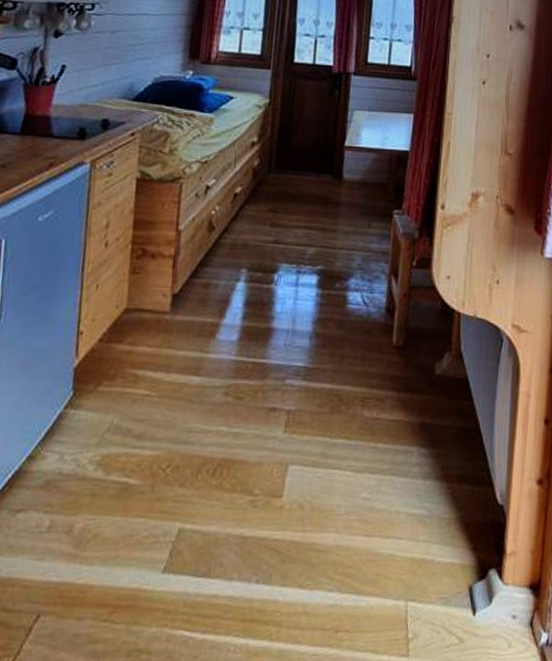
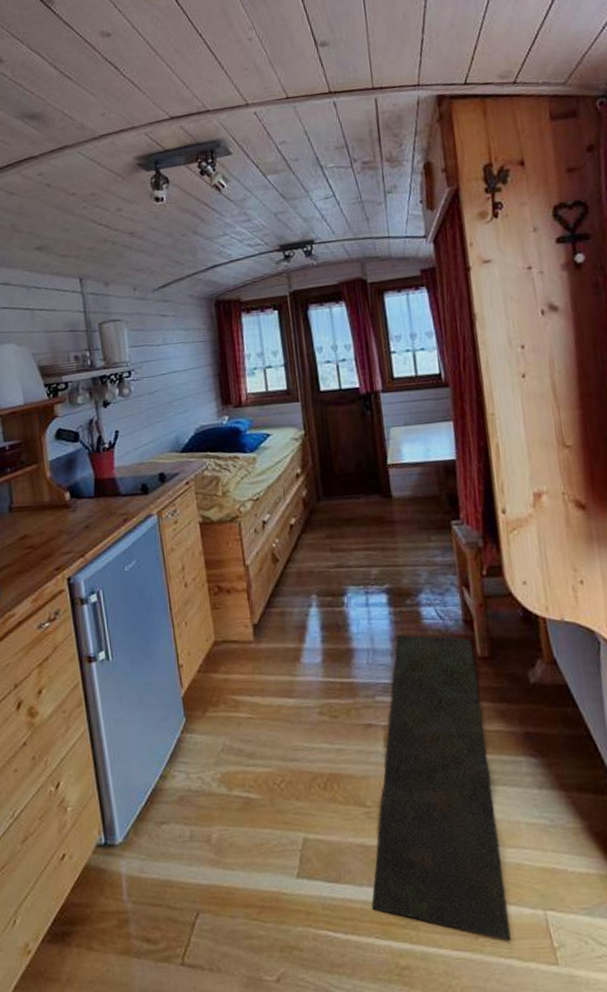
rug: none [237,319,390,634] -> present [372,635,511,940]

